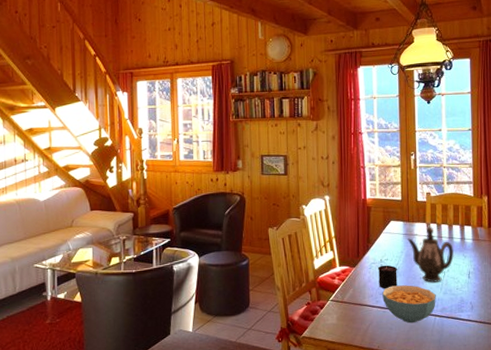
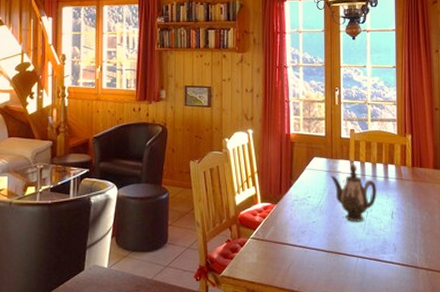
candle: present [377,259,398,289] -> none [300,197,320,228]
cereal bowl: present [382,285,436,323] -> none [304,224,359,264]

